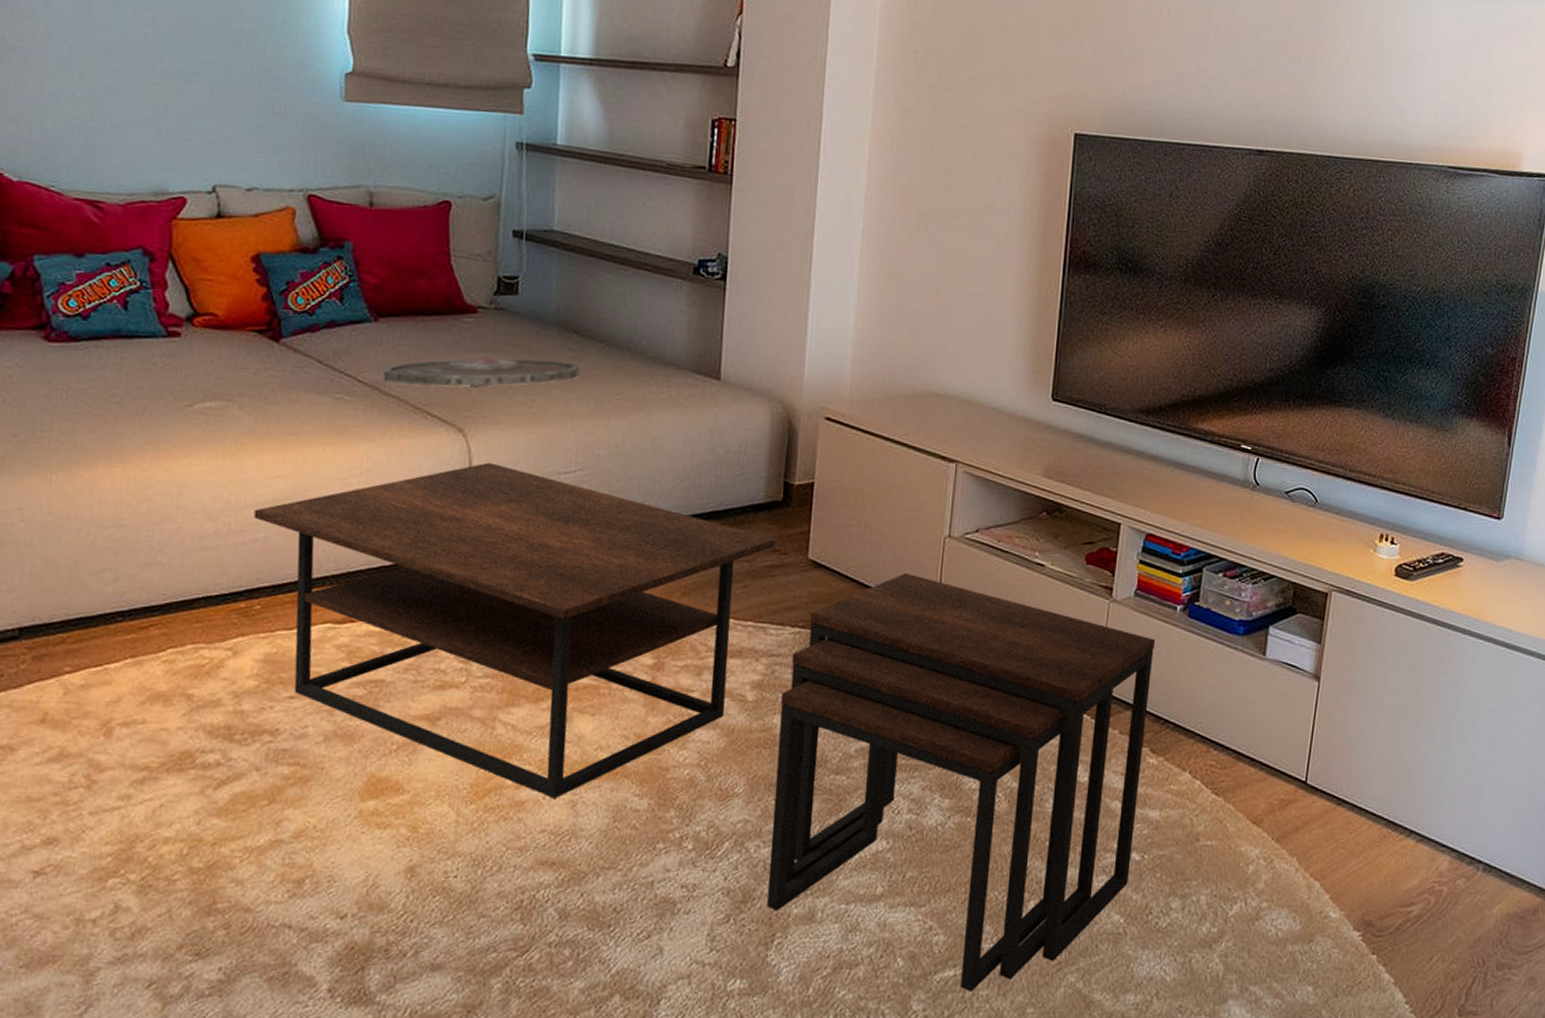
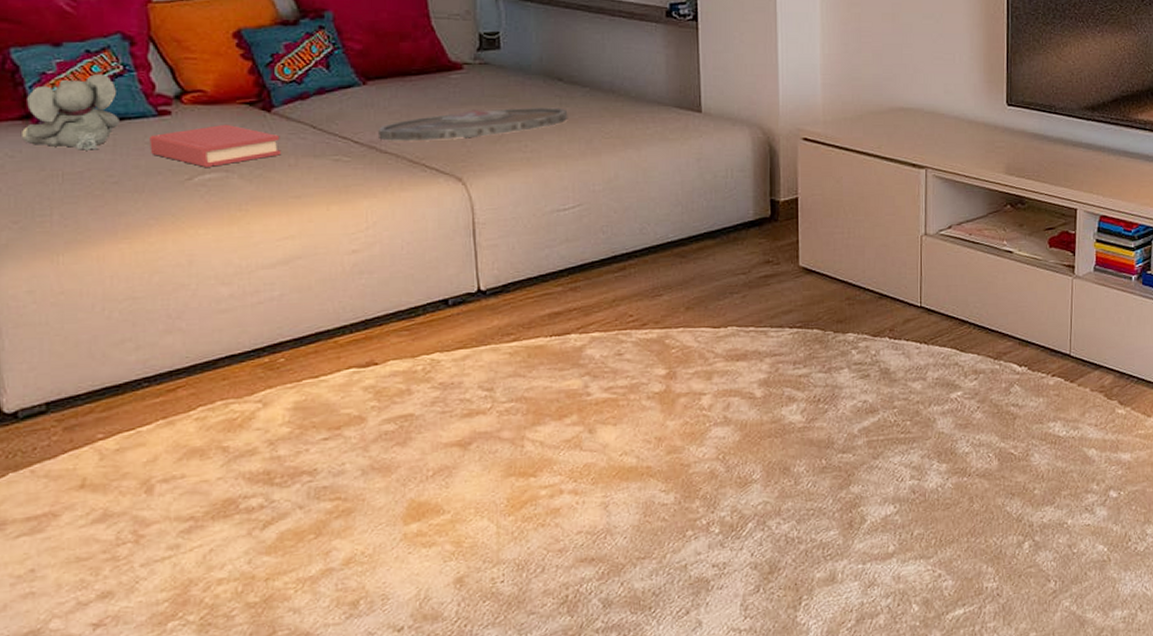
plush elephant: none [33,288,131,367] -> present [22,74,119,150]
hardback book: none [155,350,285,395] -> present [150,124,282,167]
coffee table: present [253,462,1156,993] -> none [267,206,1116,626]

